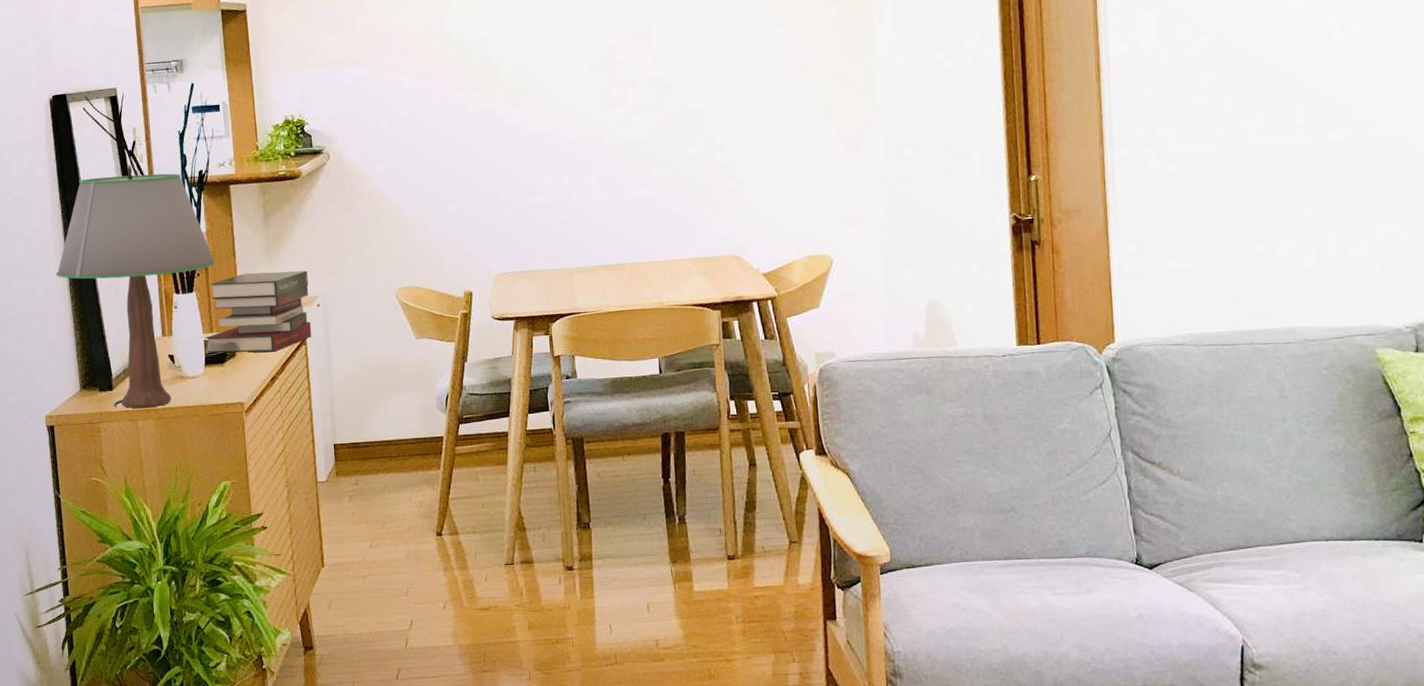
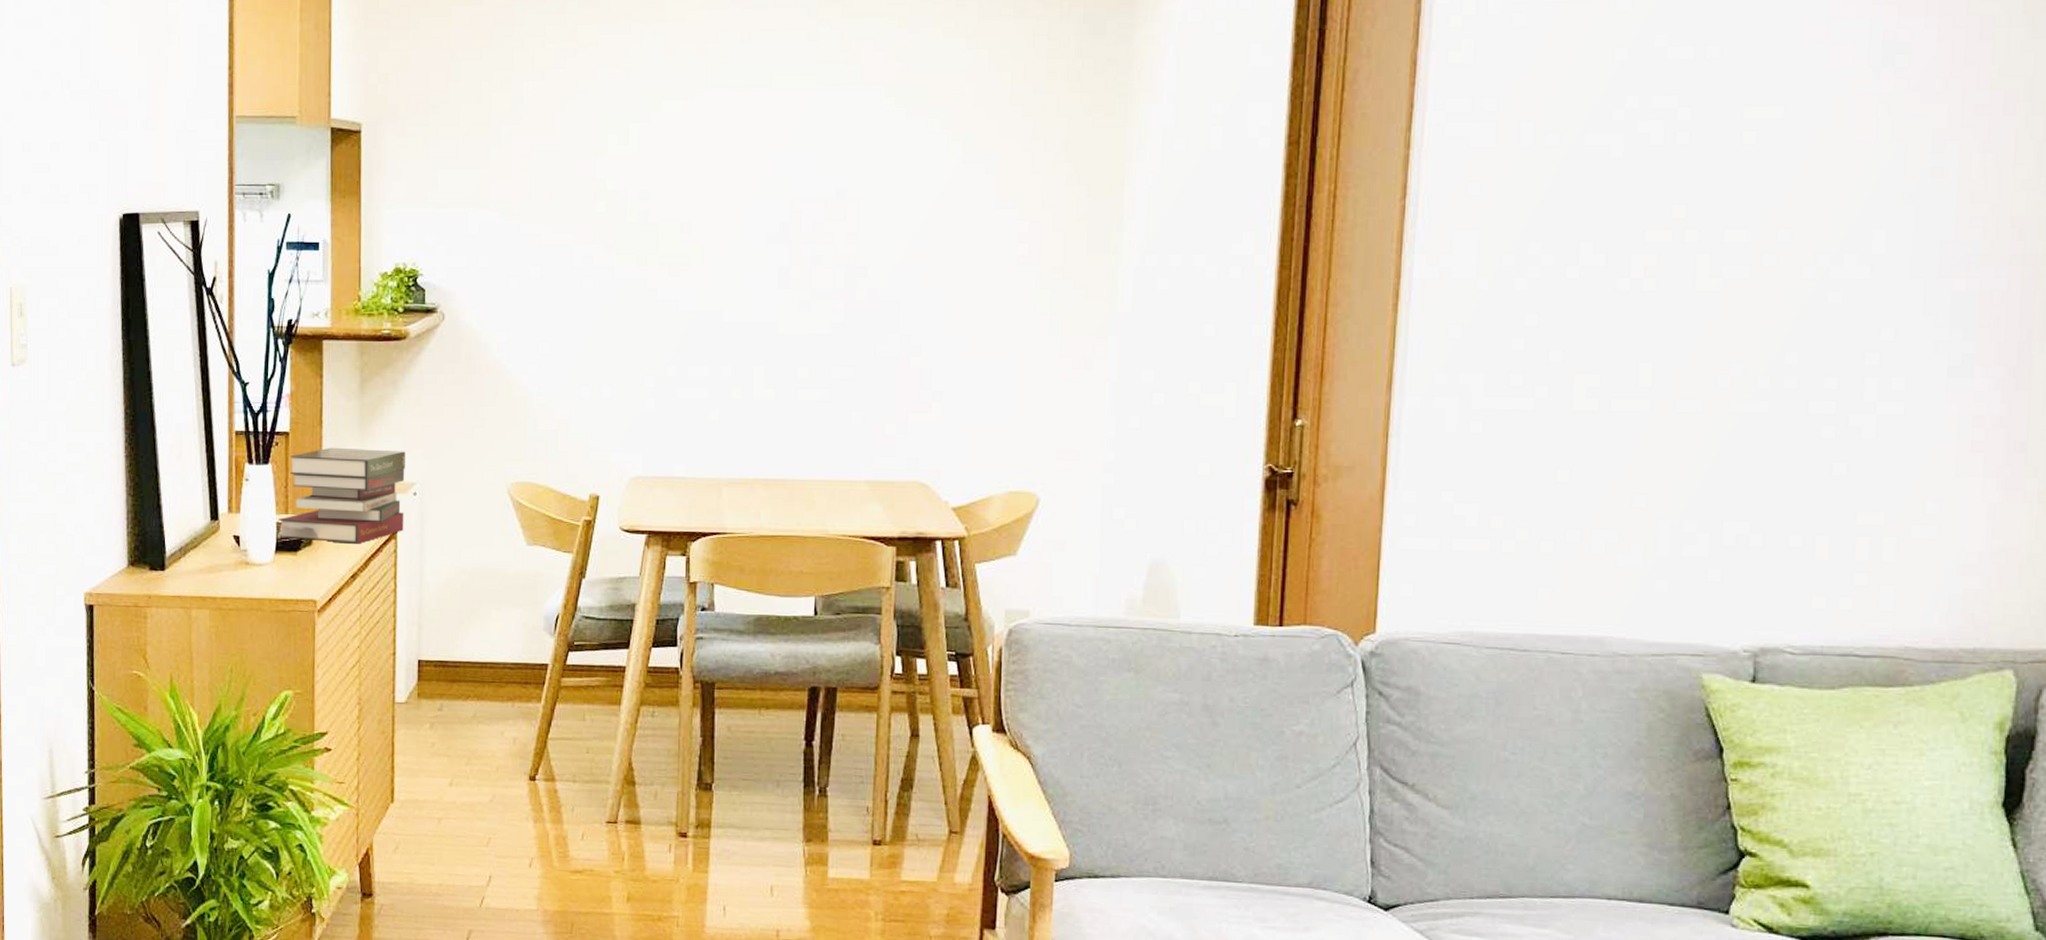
table lamp: present [55,165,216,408] -> none [110,305,298,595]

